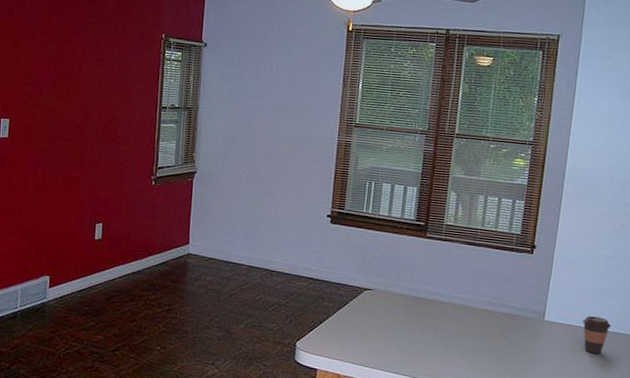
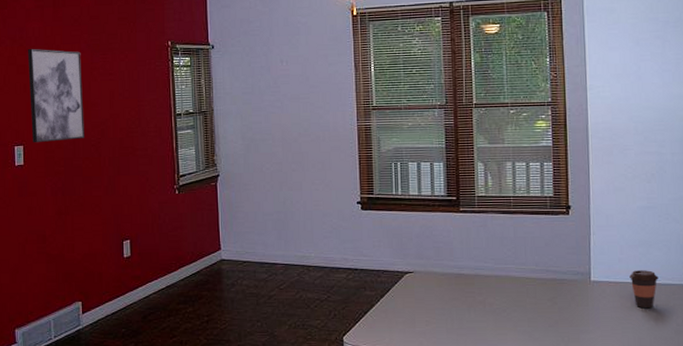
wall art: none [19,24,75,120] -> present [27,48,84,143]

